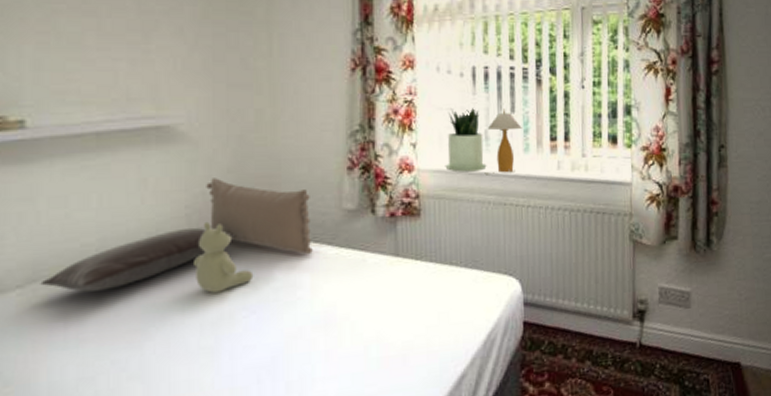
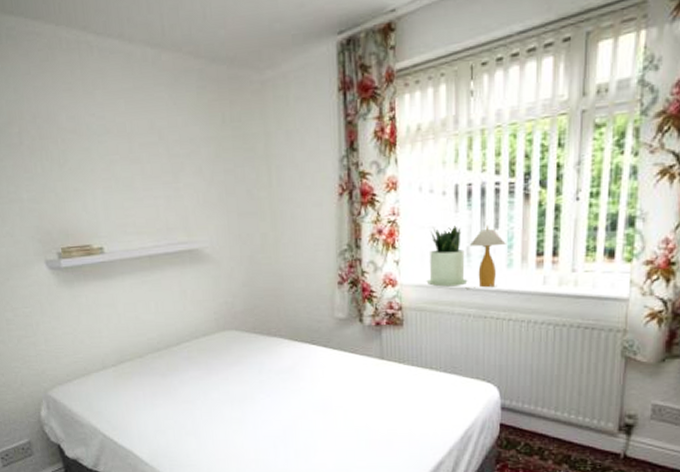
pillow: present [40,227,234,292] -> none [125,329,251,372]
stuffed bear: present [194,221,254,293] -> none [223,324,267,379]
pillow: present [206,178,313,255] -> none [227,290,312,354]

